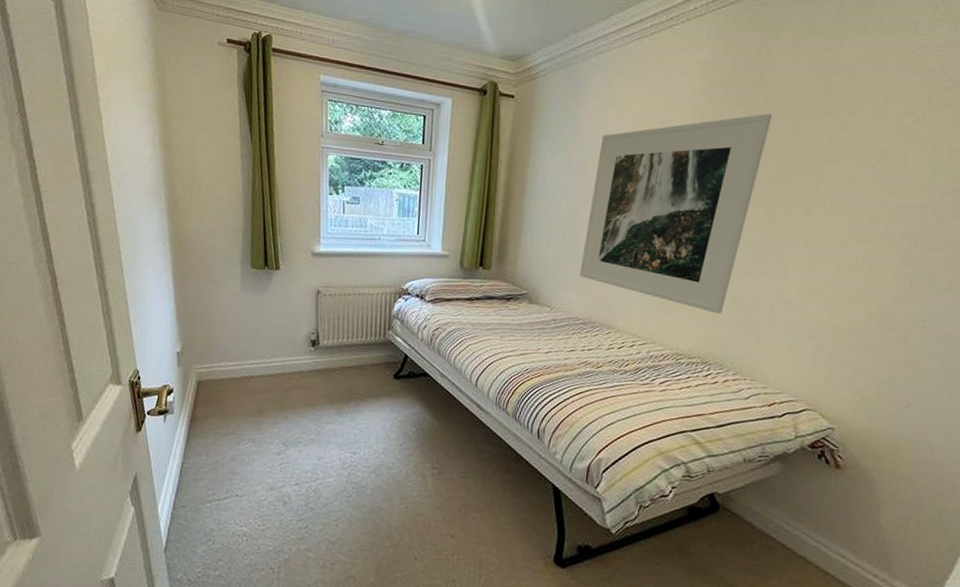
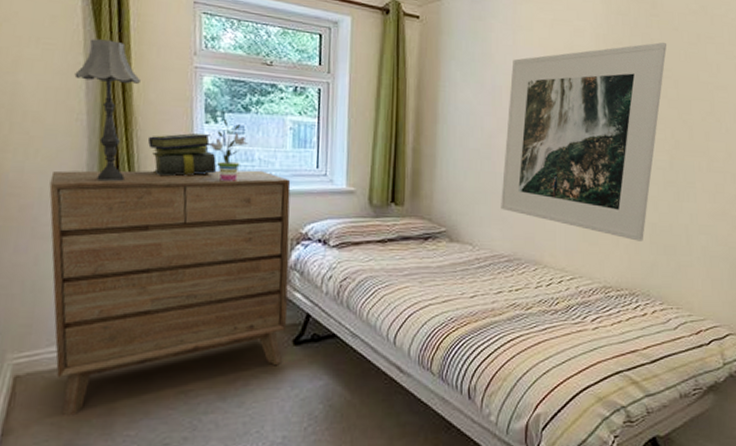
dresser: none [217,231,396,414] -> present [49,170,291,416]
table lamp: none [233,125,281,241] -> present [74,39,140,182]
stack of books: none [286,203,338,238] -> present [147,133,217,177]
potted plant: none [331,191,362,243] -> present [208,119,248,181]

